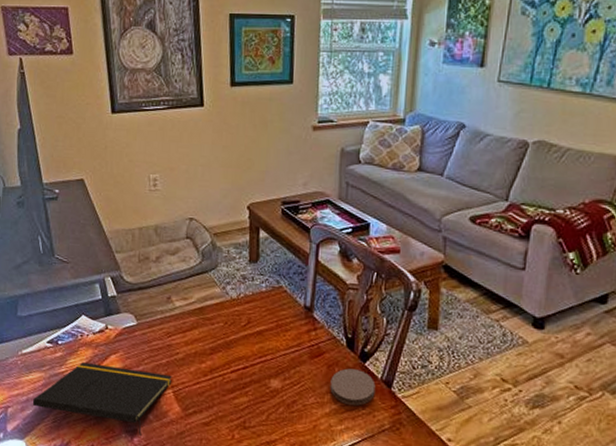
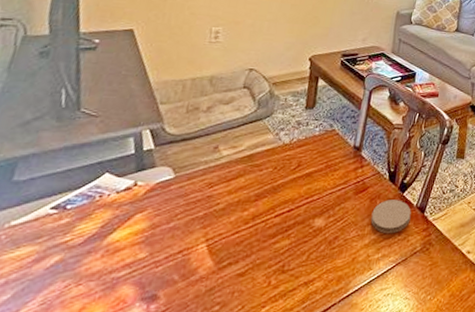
notepad: present [32,362,172,436] -> none [12,226,209,301]

